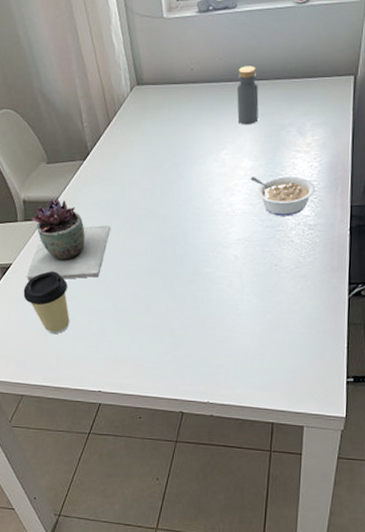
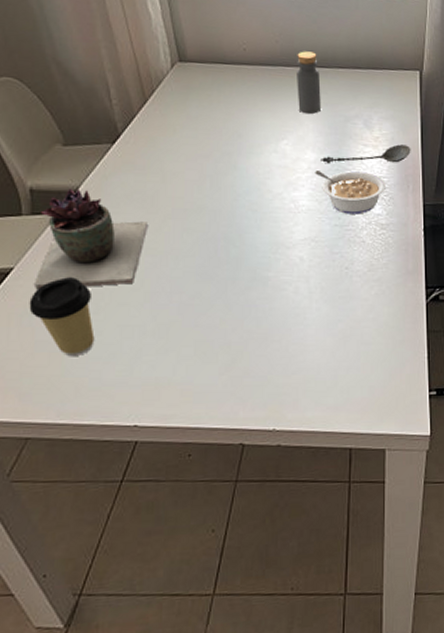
spoon: none [256,149,342,170] -> present [320,144,411,163]

